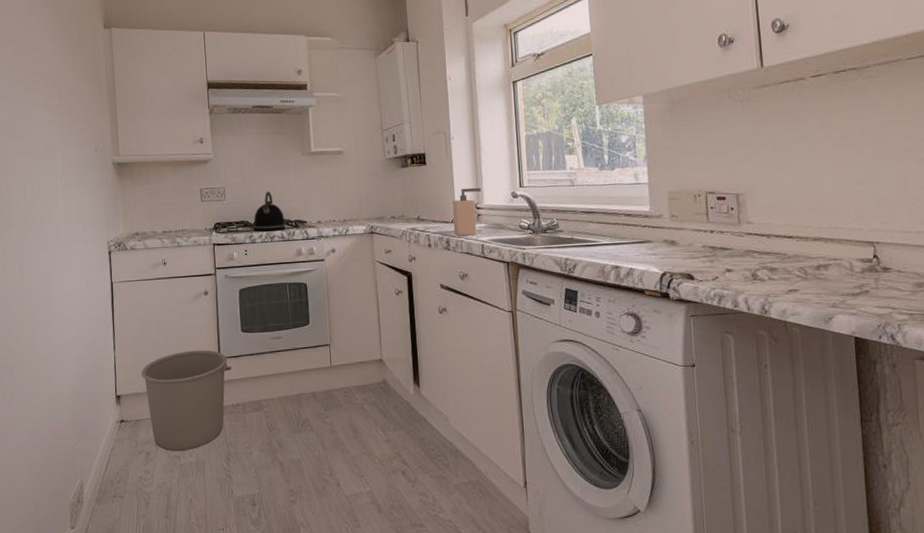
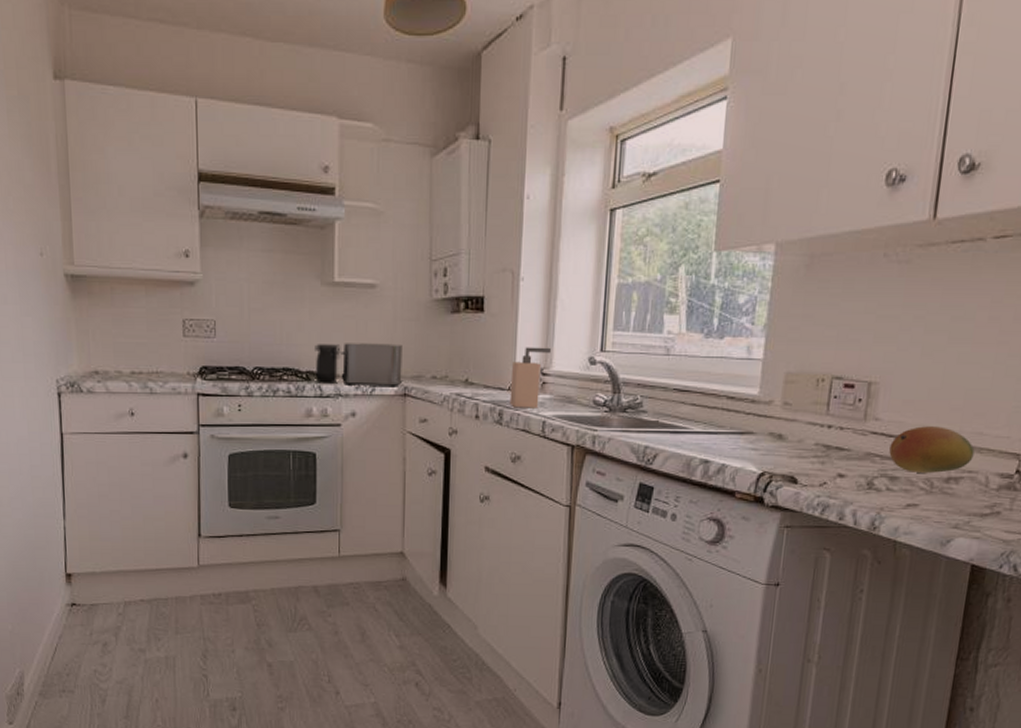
bucket: present [141,350,231,451] -> none [99,525,214,644]
kettle: present [253,191,286,232] -> none [251,330,294,383]
jar: none [300,198,321,229] -> present [315,344,341,384]
toaster: none [320,194,369,229] -> present [341,343,402,387]
fruit: none [764,224,835,264] -> present [889,426,975,473]

